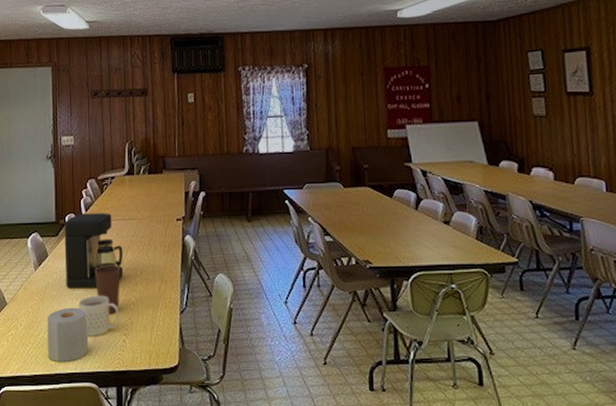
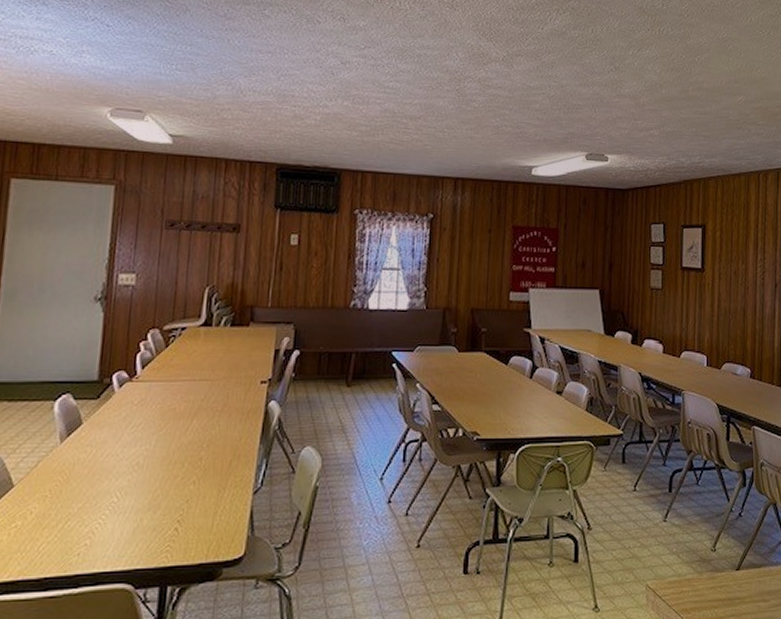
paper towel roll: present [47,307,89,362] -> none [66,489,130,559]
coffee maker: present [64,213,124,289] -> none [103,371,188,466]
mug: present [78,295,120,337] -> none [118,473,174,525]
cup: present [94,265,120,314] -> none [145,435,181,496]

